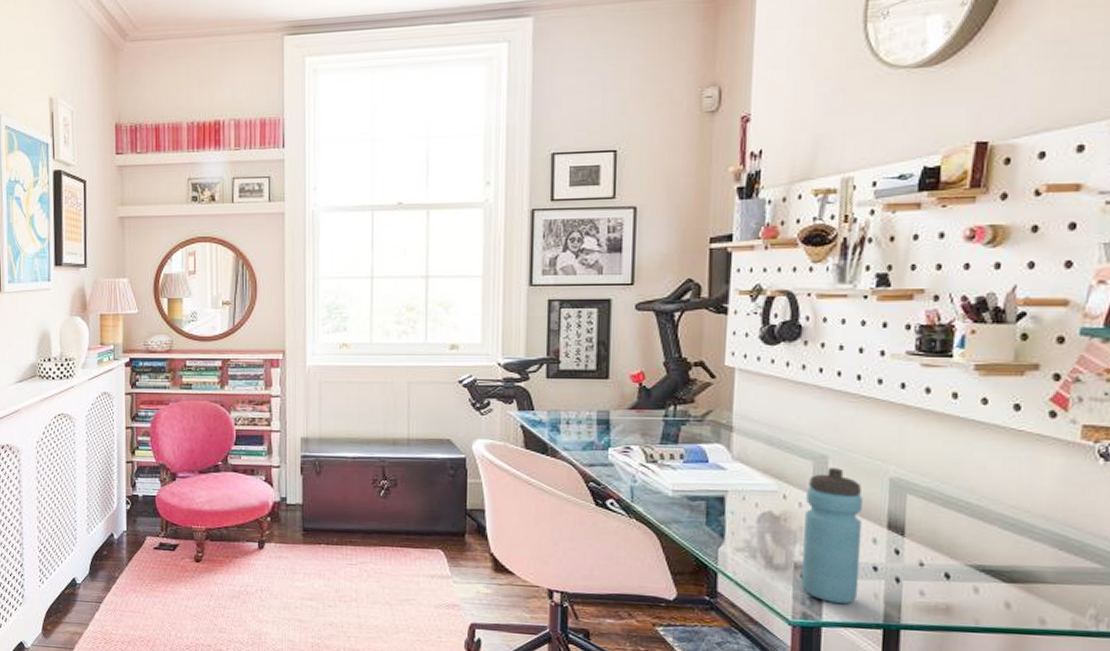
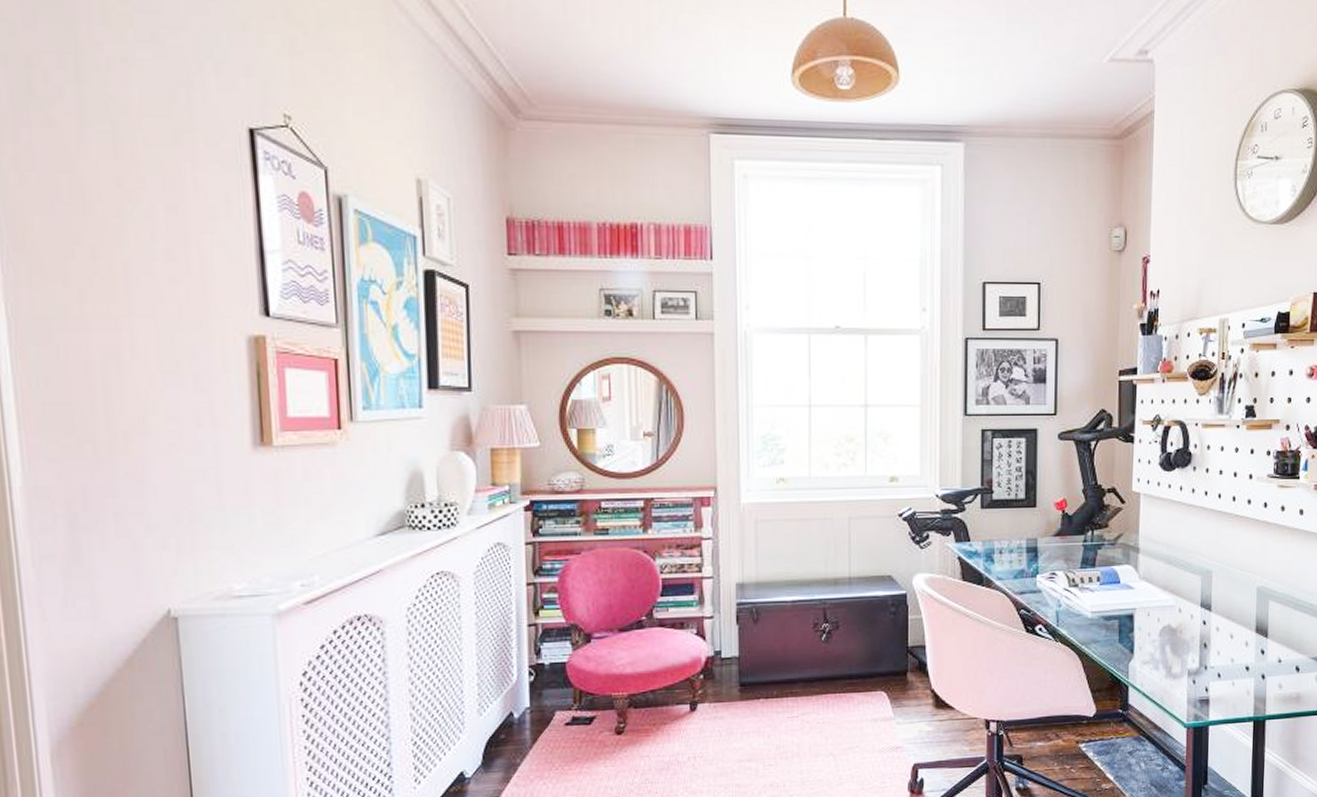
water bottle: present [801,468,863,605] -> none [1193,581,1238,704]

